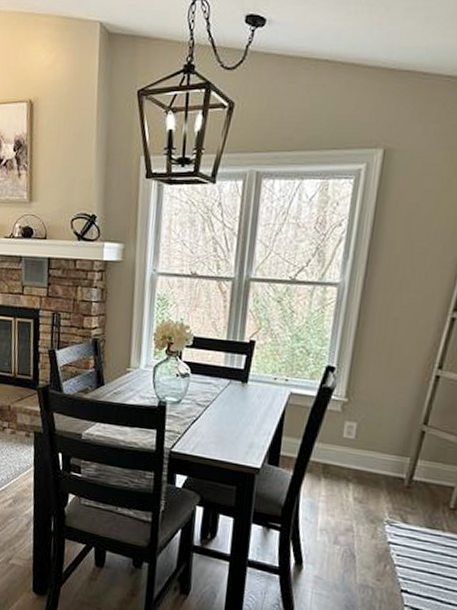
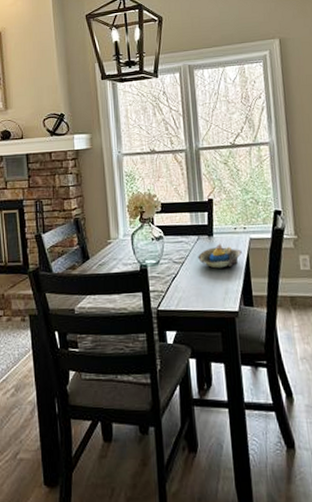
decorative bowl: none [225,392,278,420] -> present [198,243,242,269]

